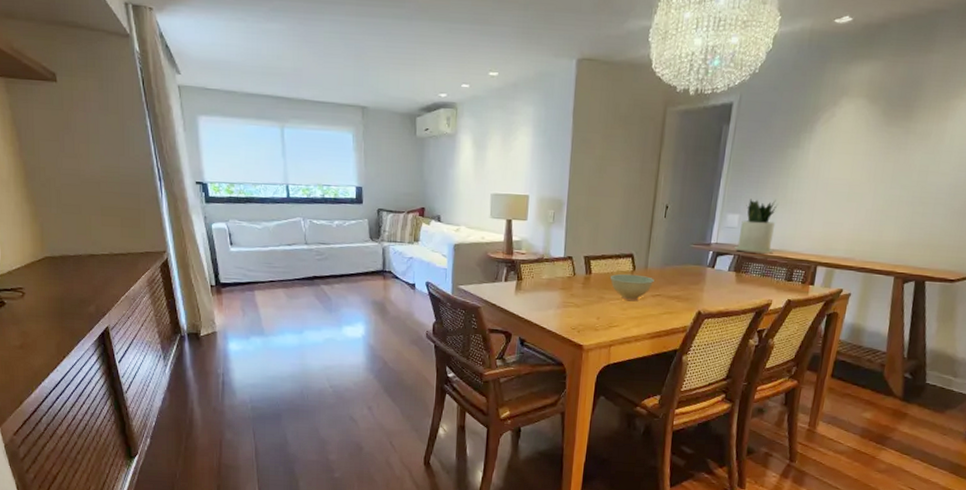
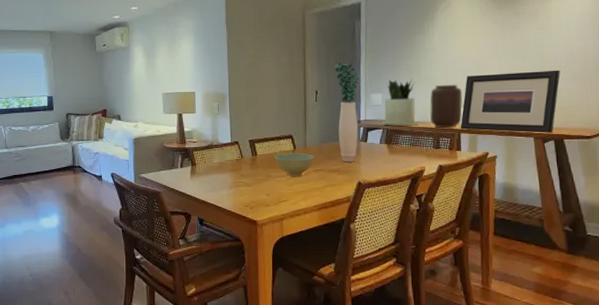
vase: none [683,169,717,289] -> present [333,59,359,162]
vase: none [787,210,828,260] -> present [429,85,463,129]
picture frame: none [818,201,939,273] -> present [460,70,560,133]

